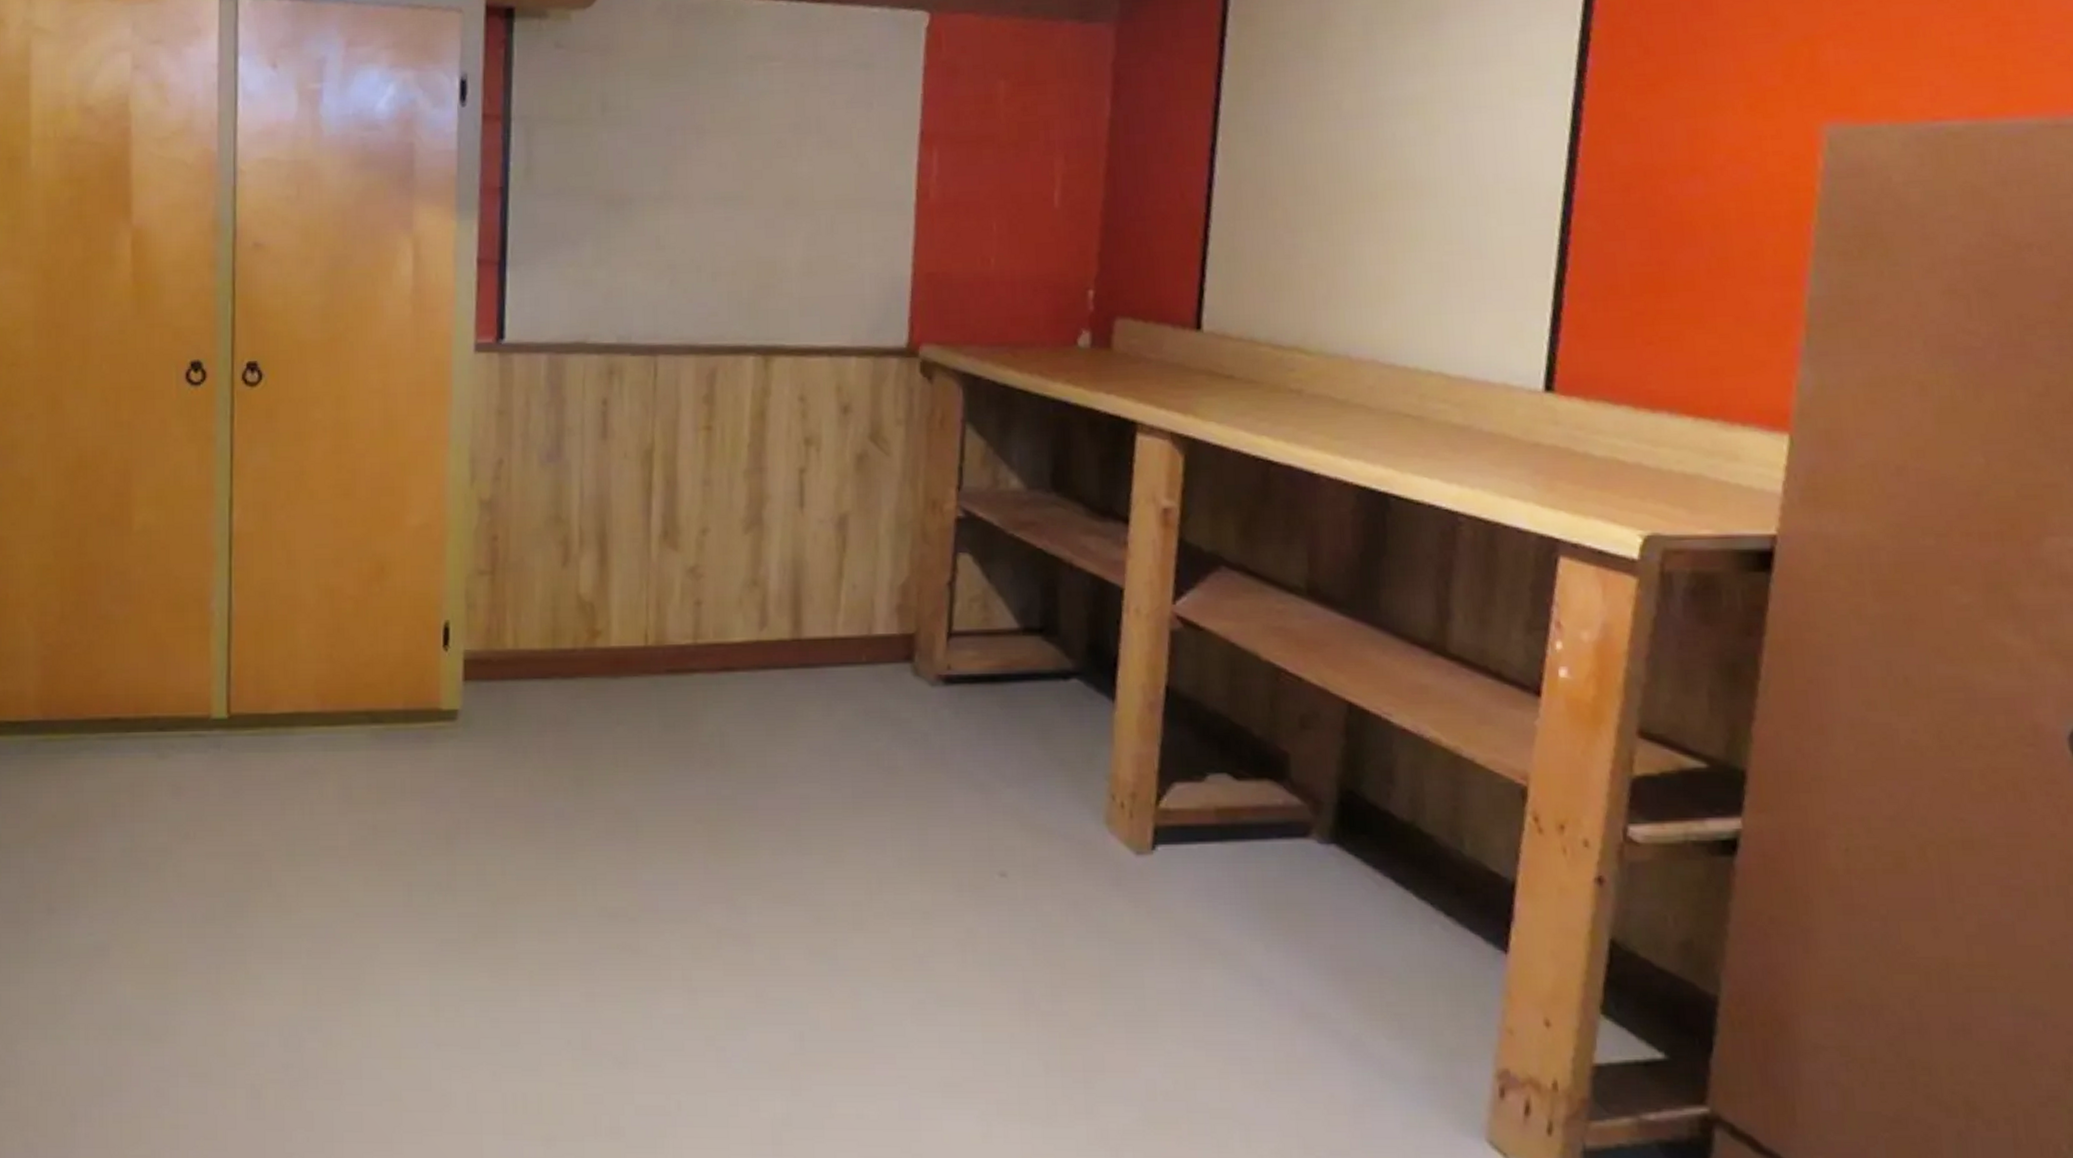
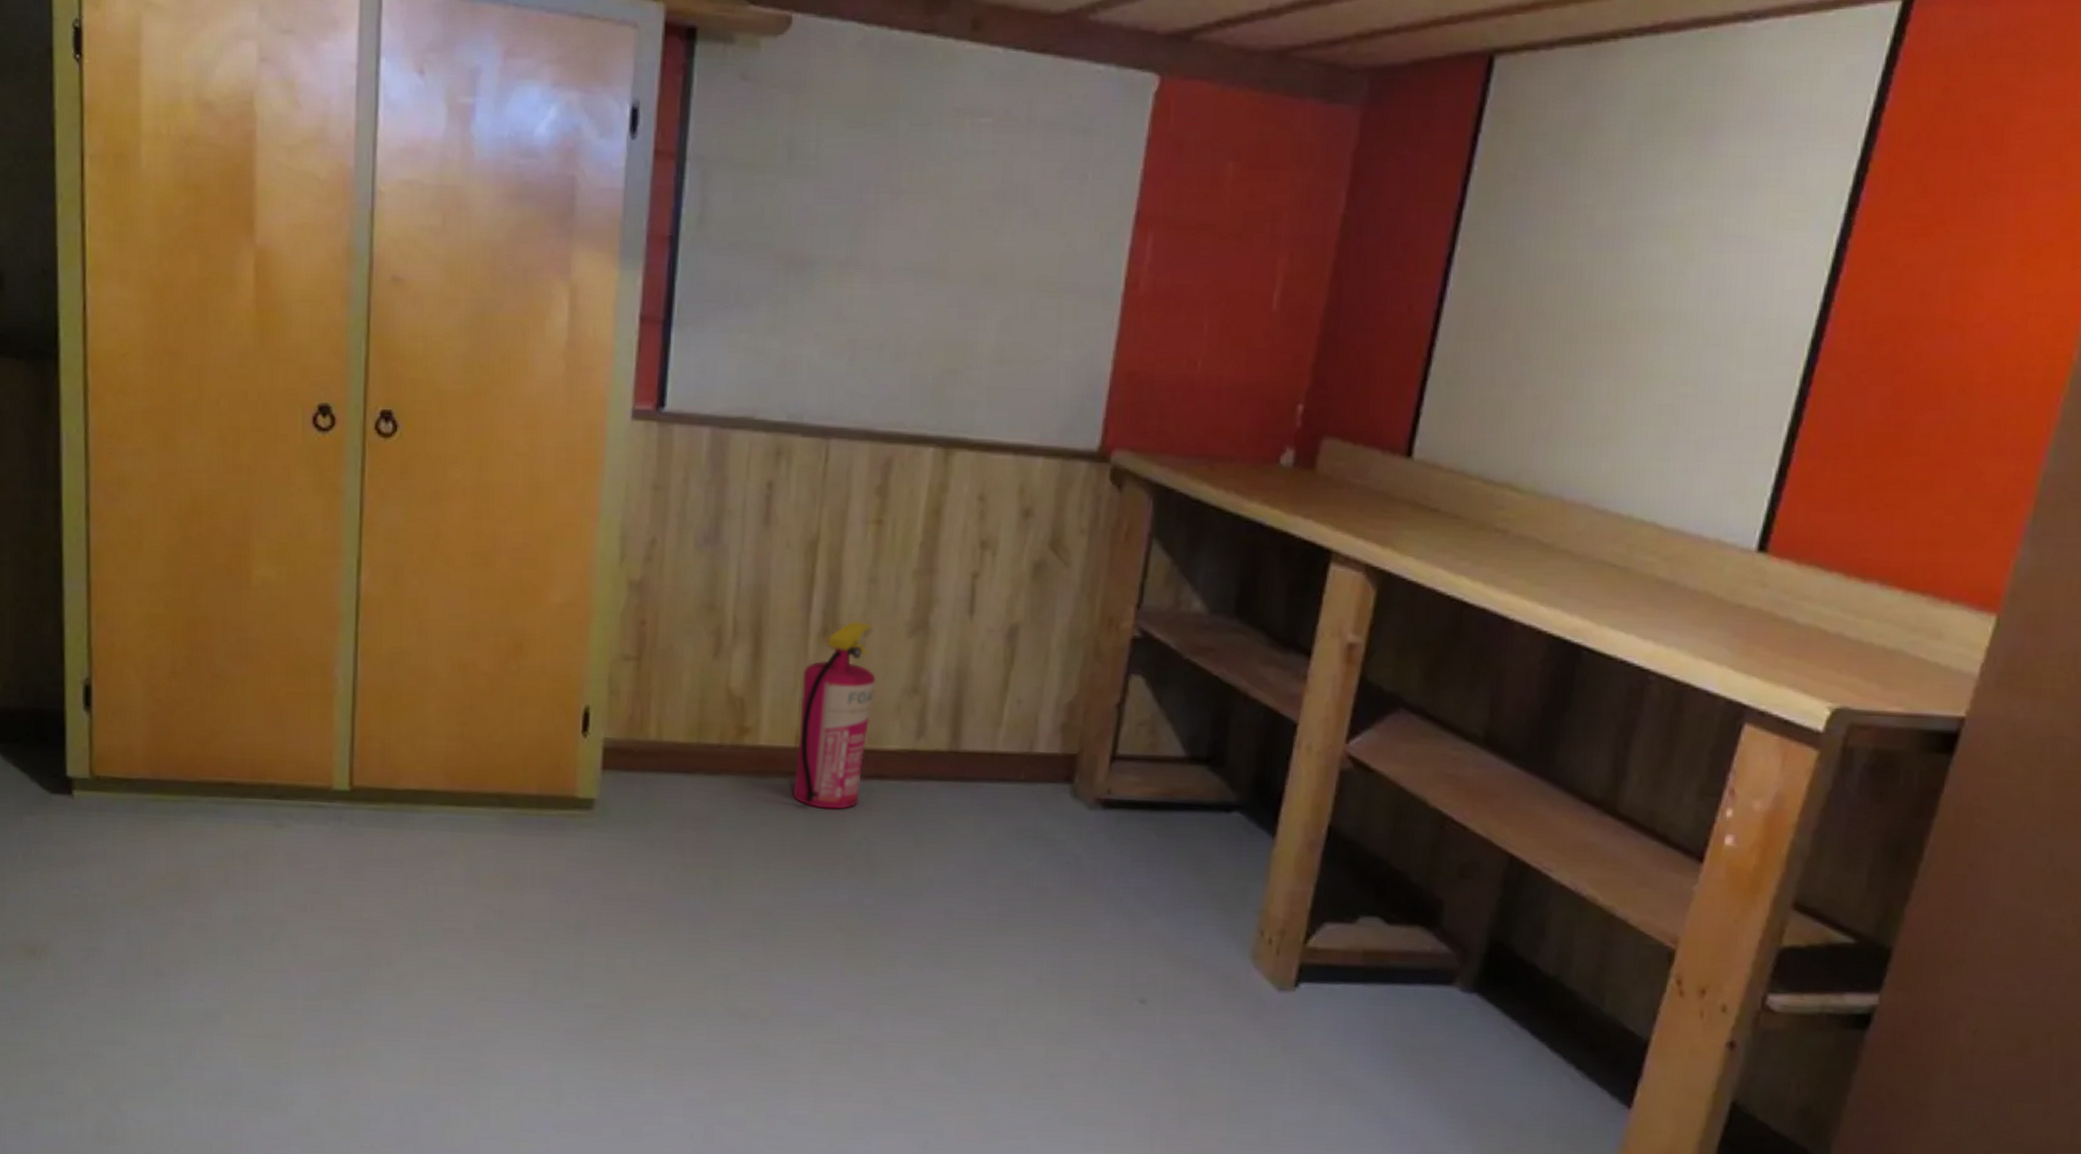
fire extinguisher: none [646,521,717,704] -> present [793,621,876,810]

